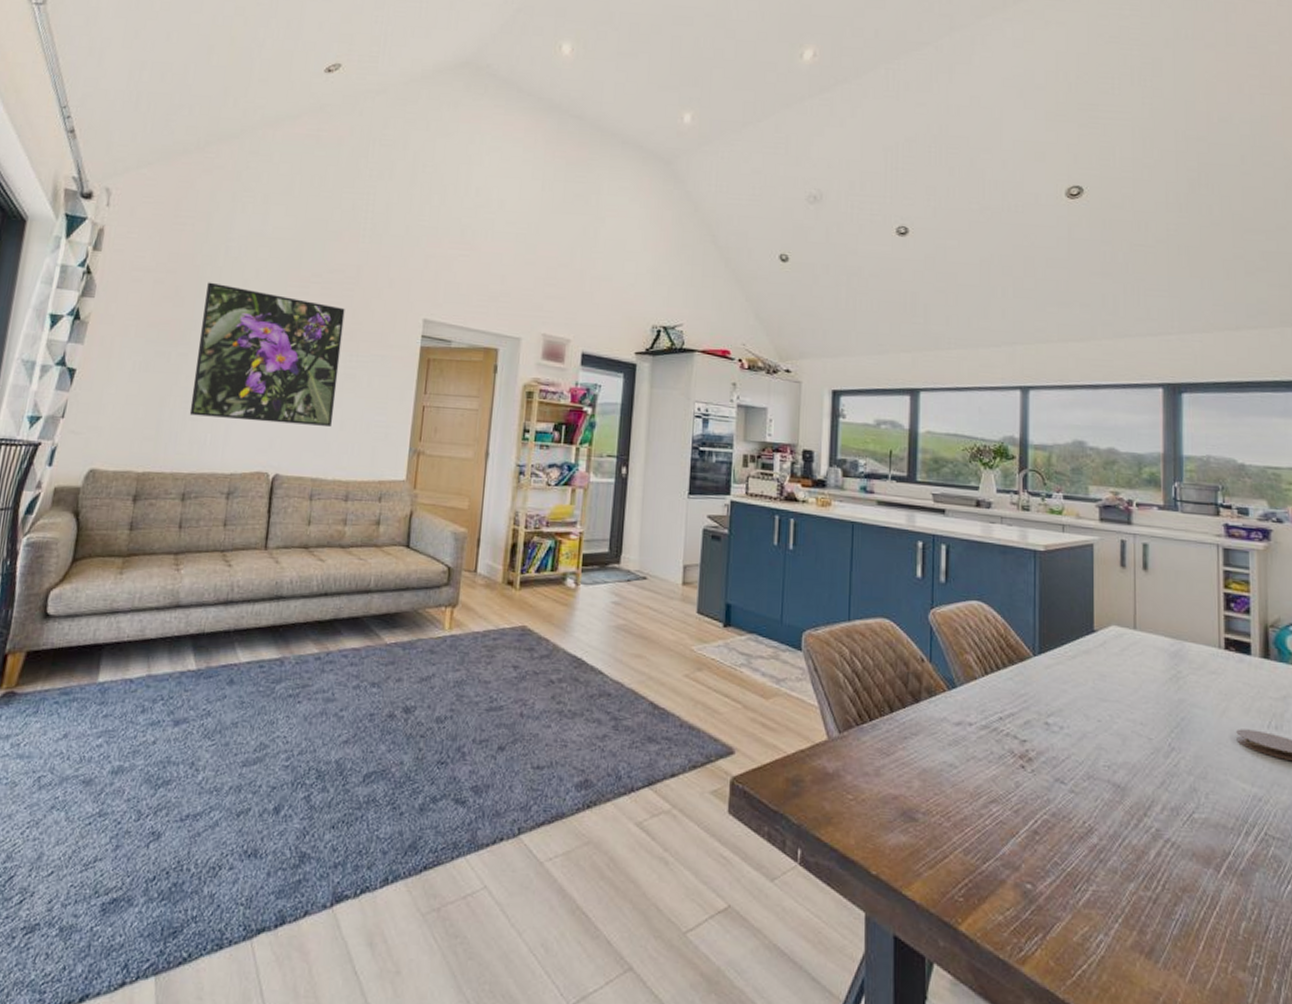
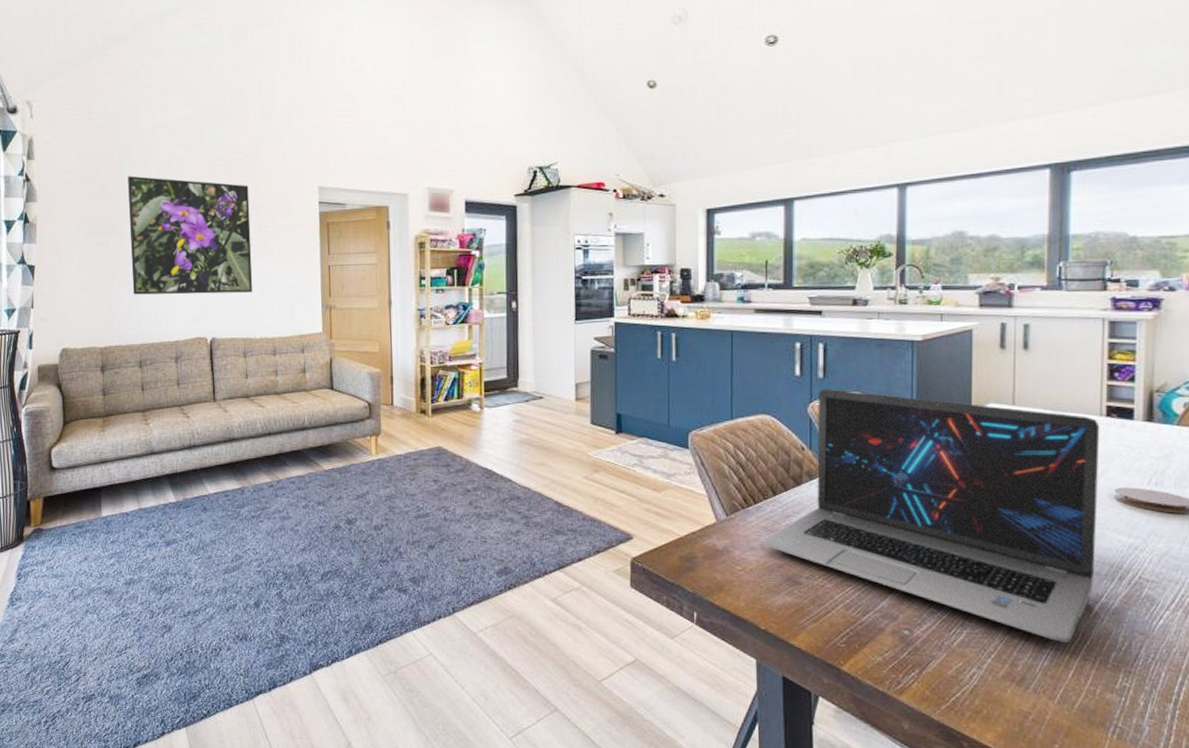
laptop: none [877,594,1221,907] -> present [763,388,1100,642]

